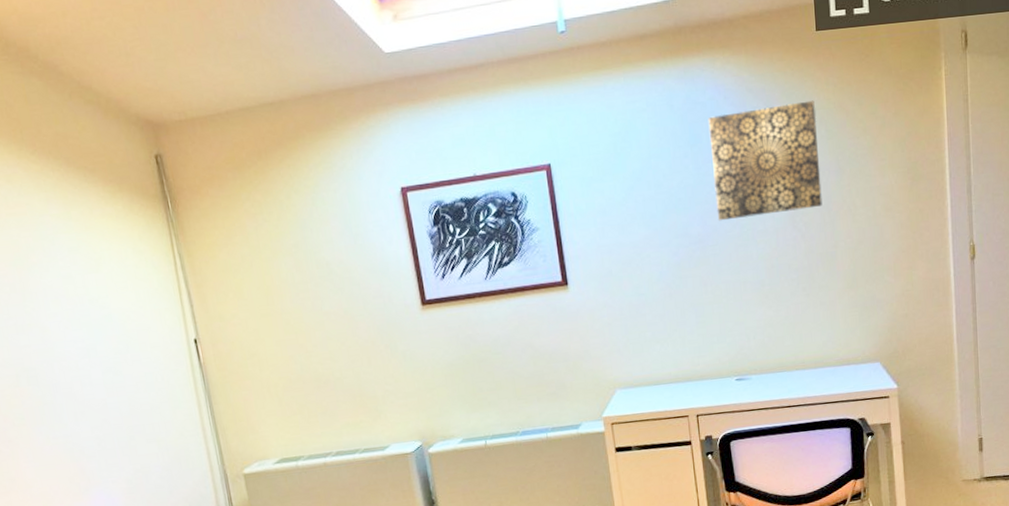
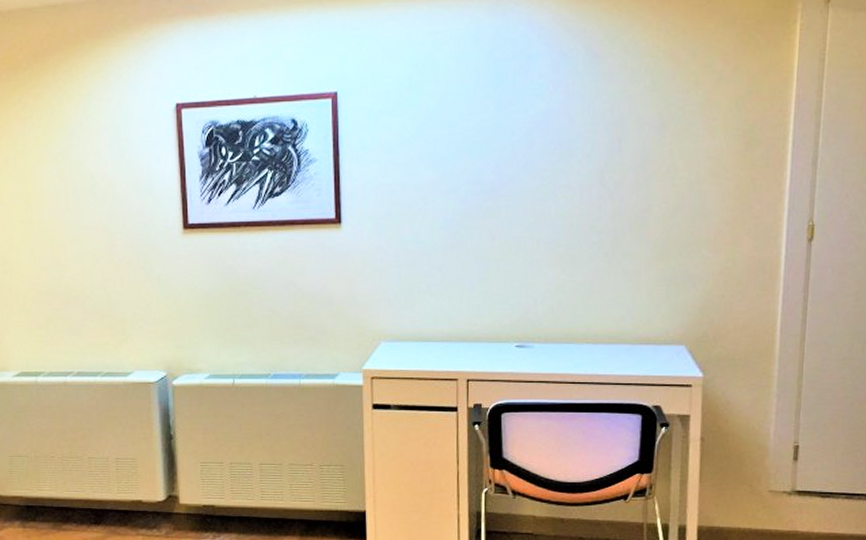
wall art: present [708,100,823,221] -> none [515,46,642,171]

